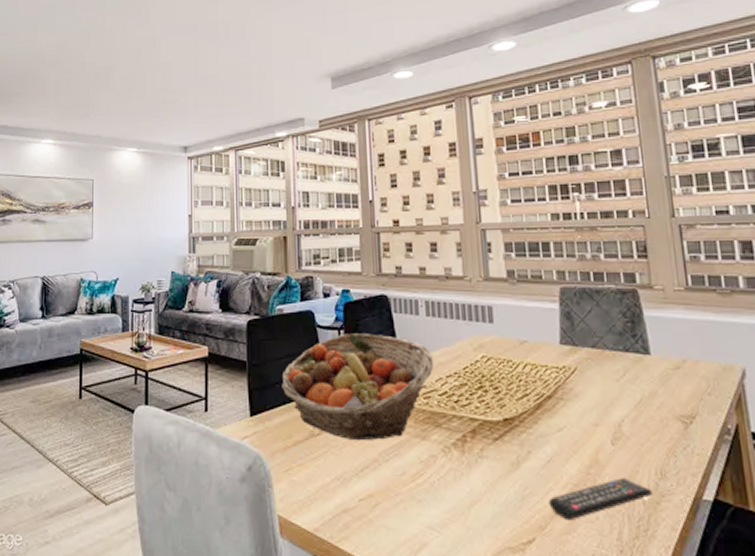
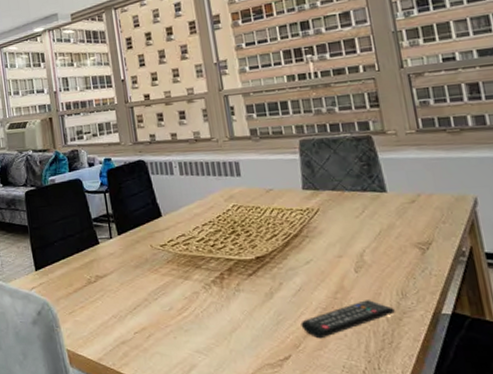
fruit basket: present [282,333,434,440] -> none [59,194,190,284]

